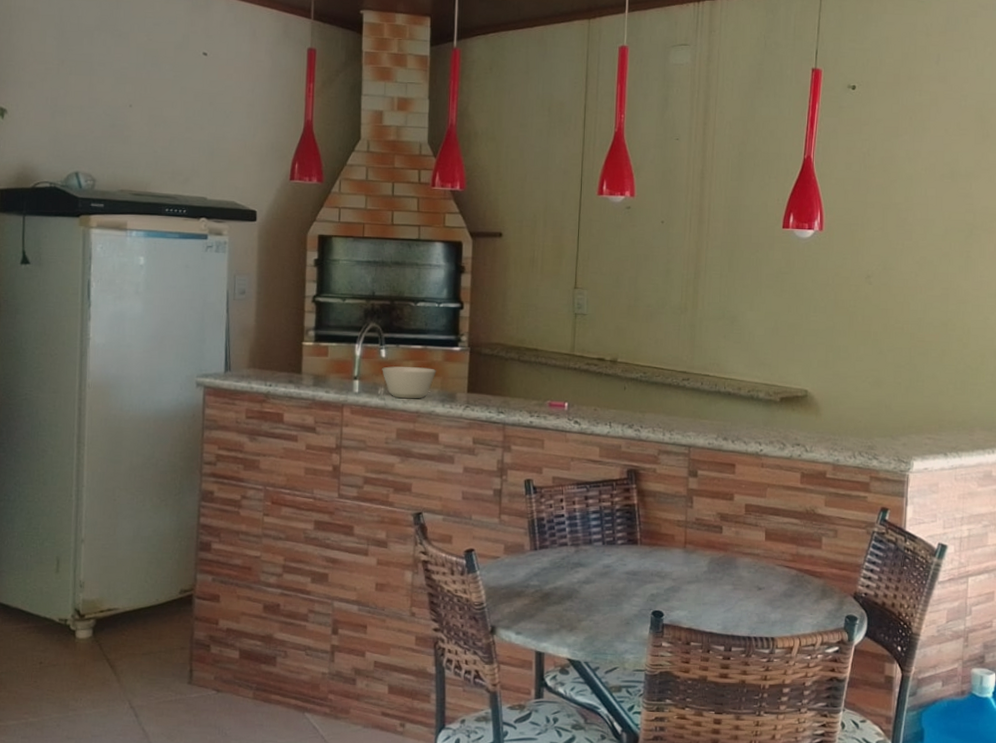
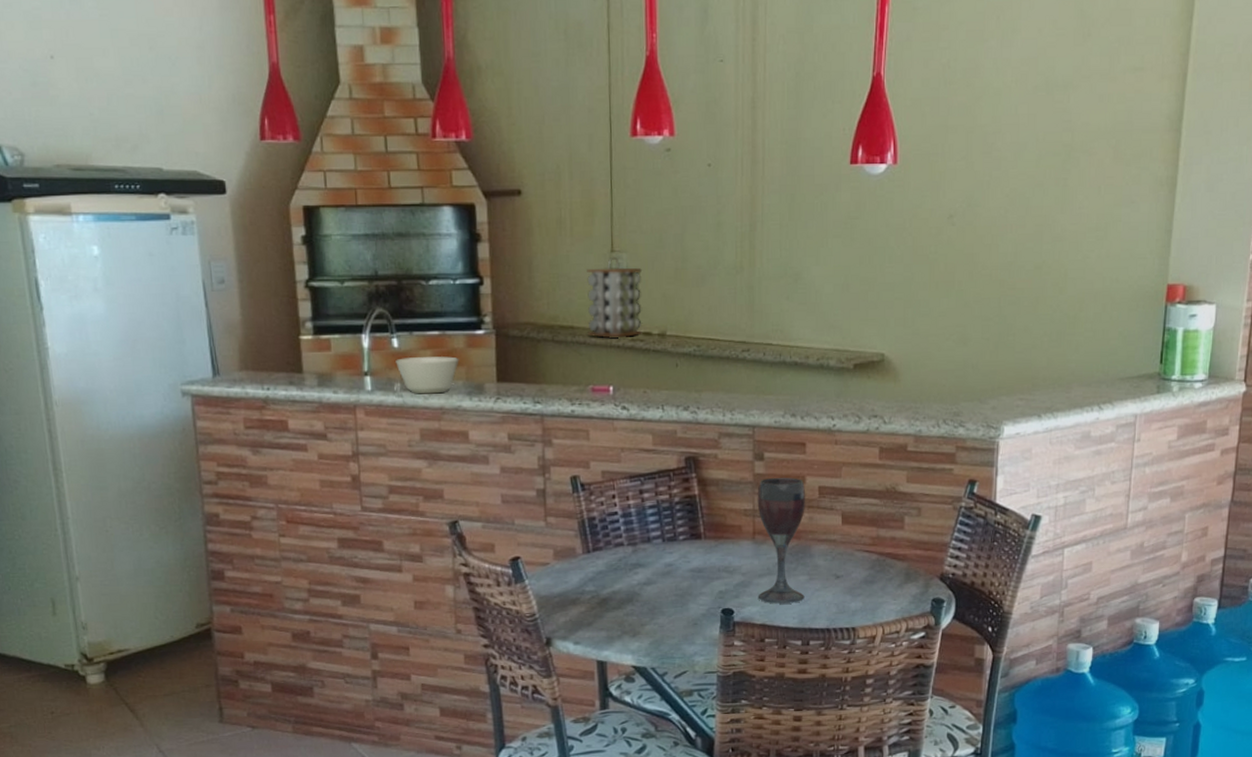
spice rack: none [549,292,600,361] -> present [587,256,642,338]
cup: none [686,494,734,611] -> present [757,478,806,604]

